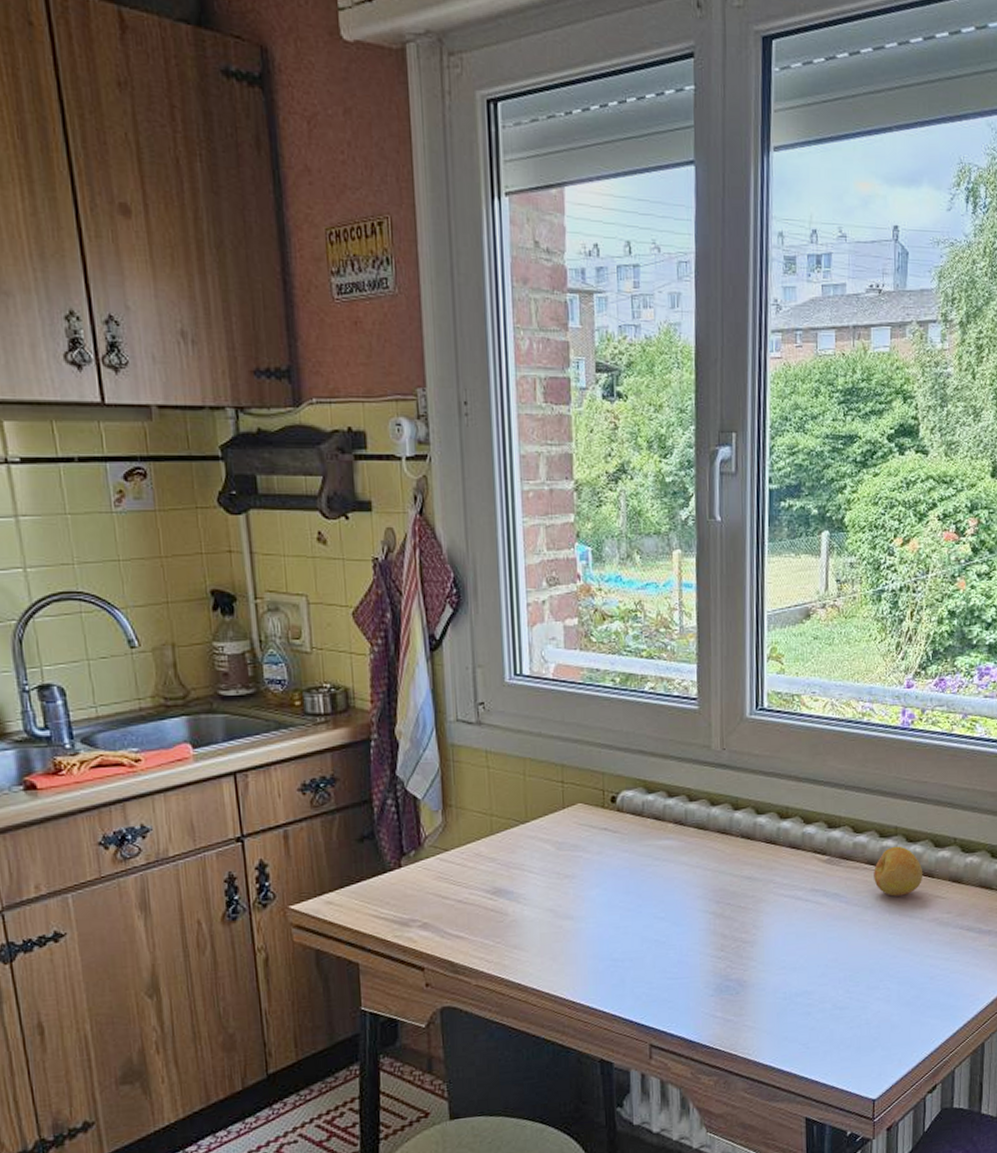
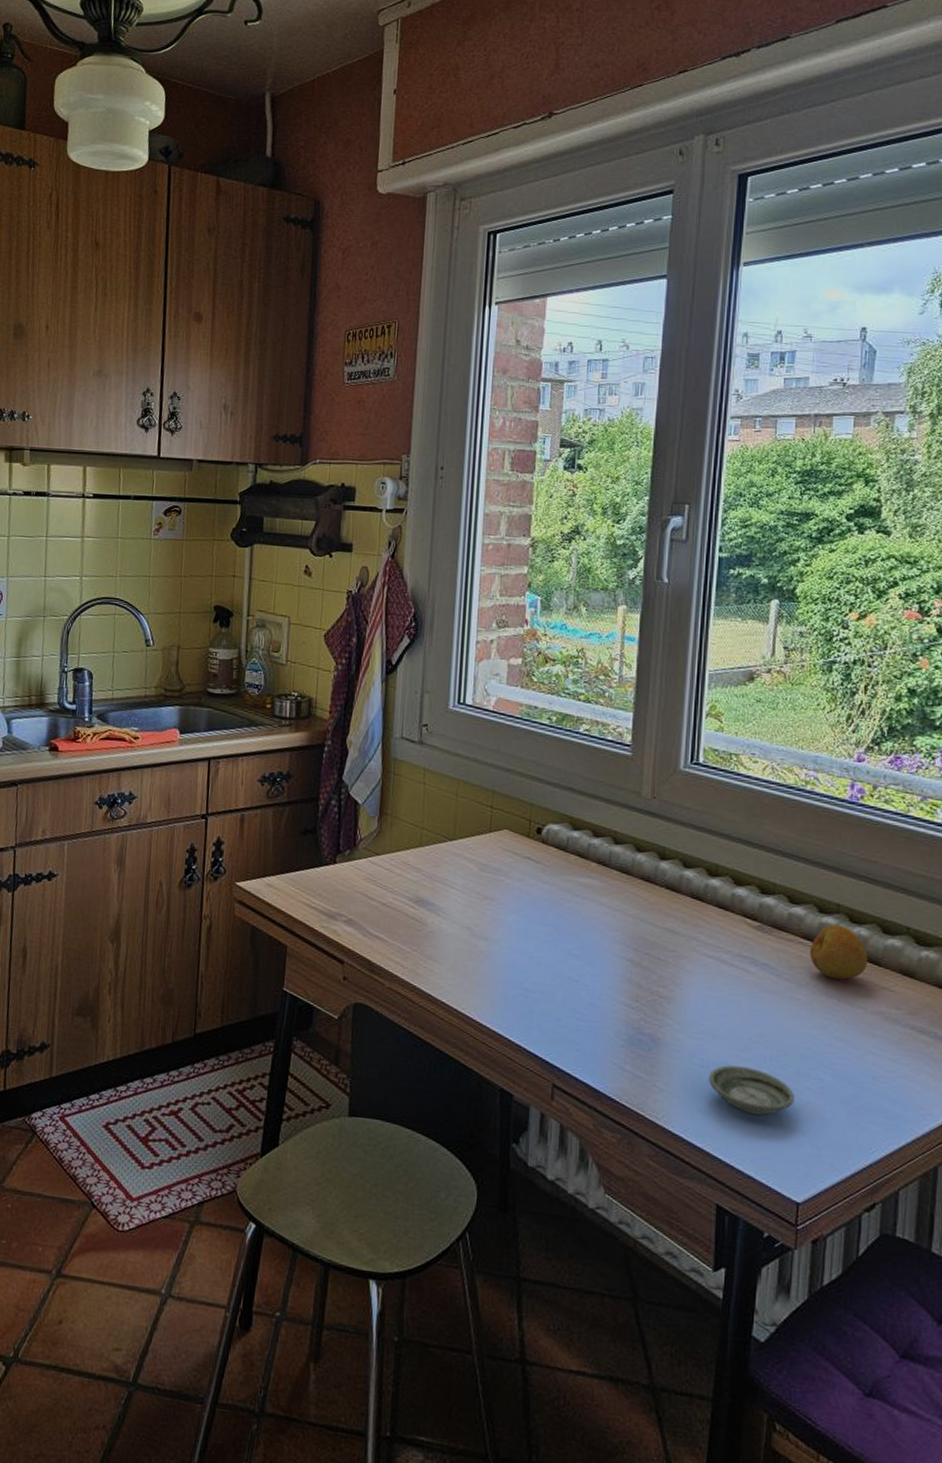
saucer: none [791,991,866,1033] -> present [708,1065,794,1116]

